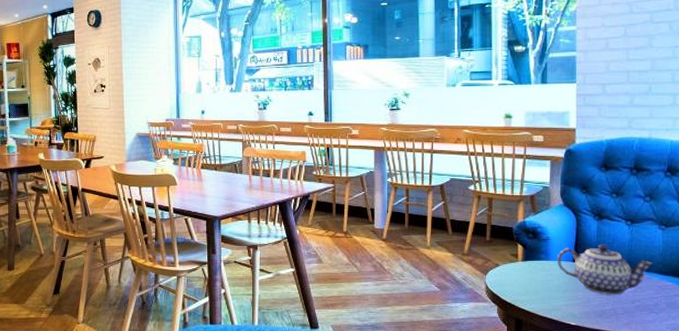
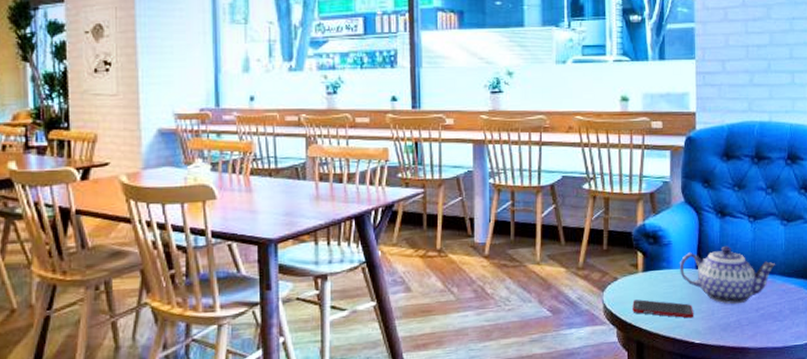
cell phone: none [512,284,570,303] -> present [632,299,693,319]

